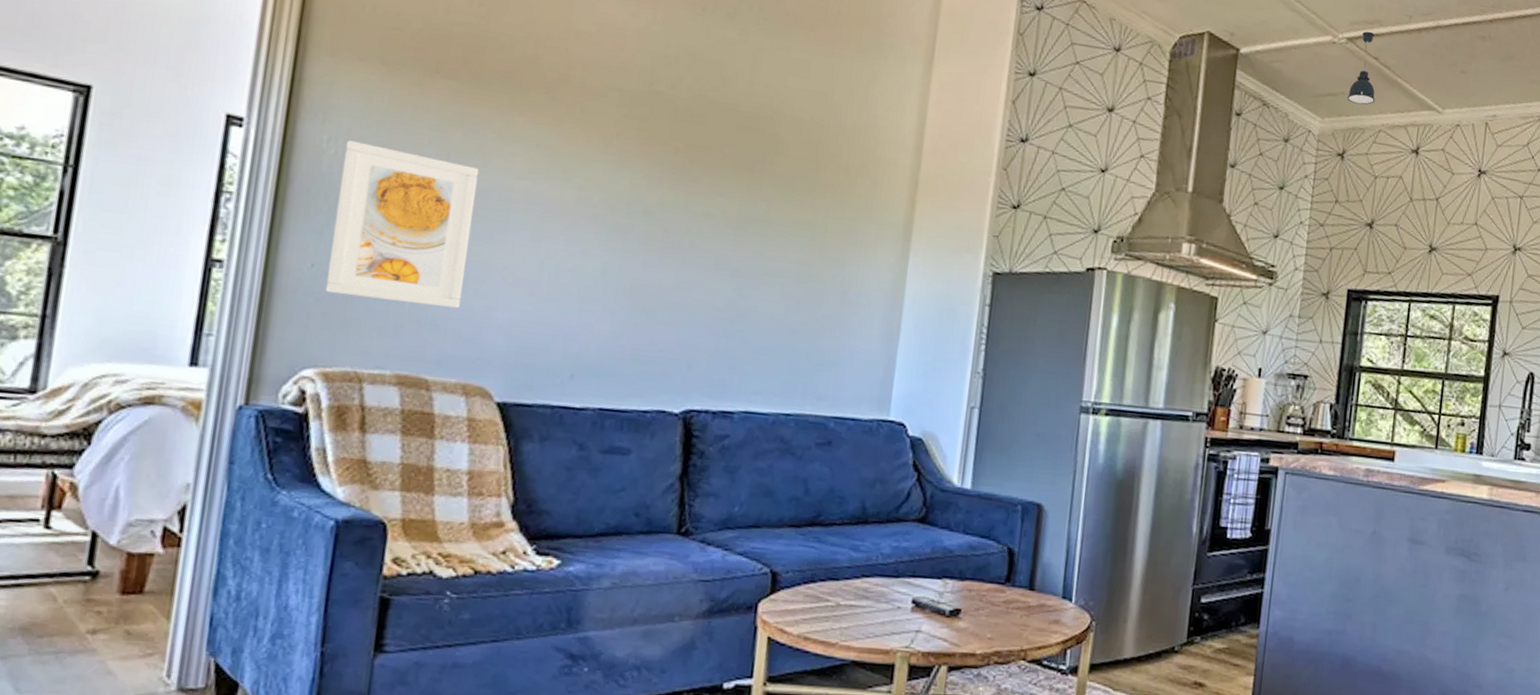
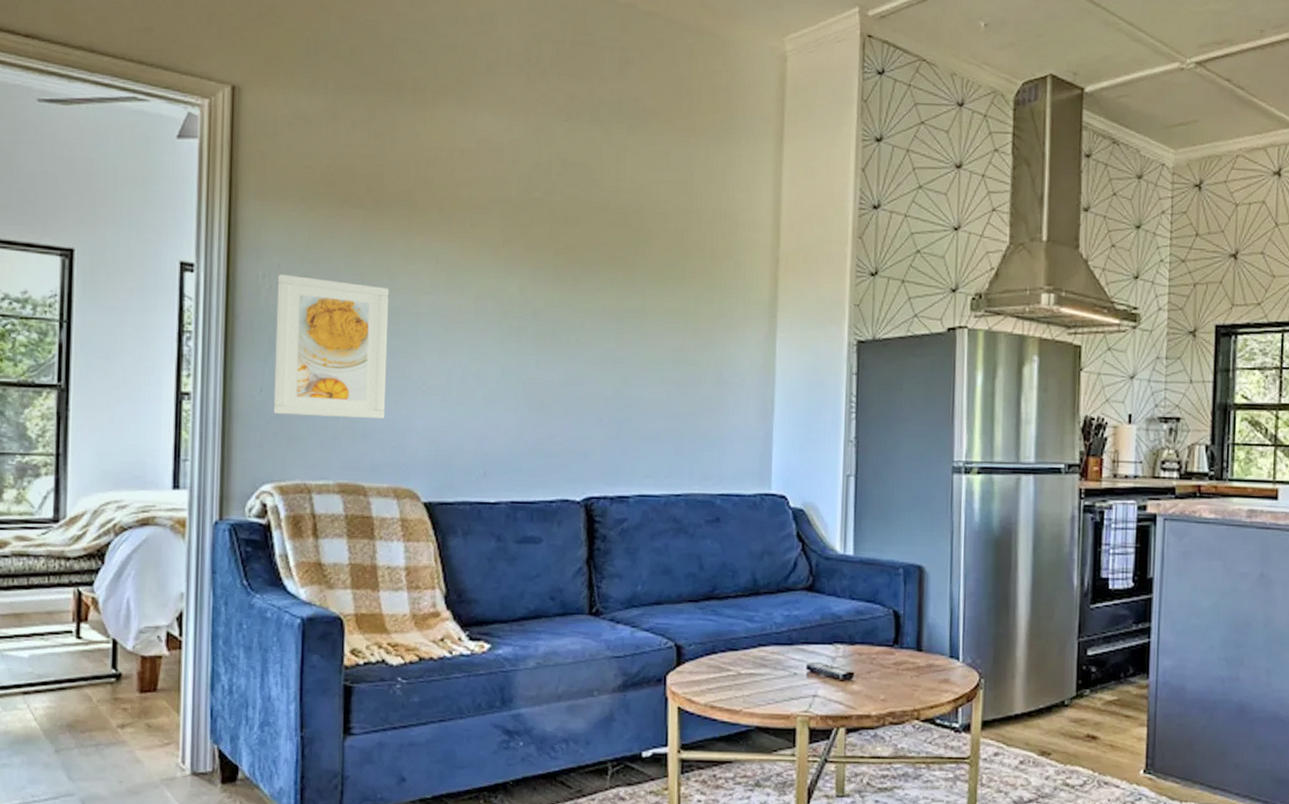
pendant light: present [1347,31,1376,105] -> none [1201,52,1231,131]

